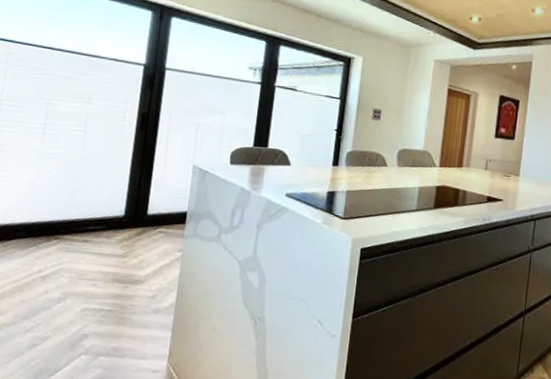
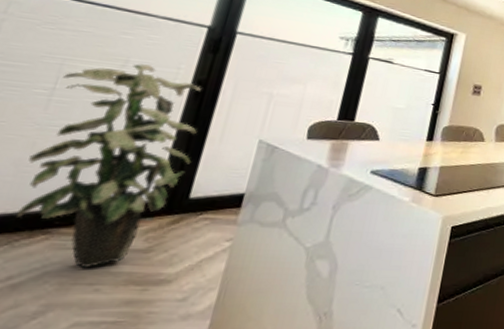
indoor plant: none [36,100,146,268] -> present [15,64,201,269]

